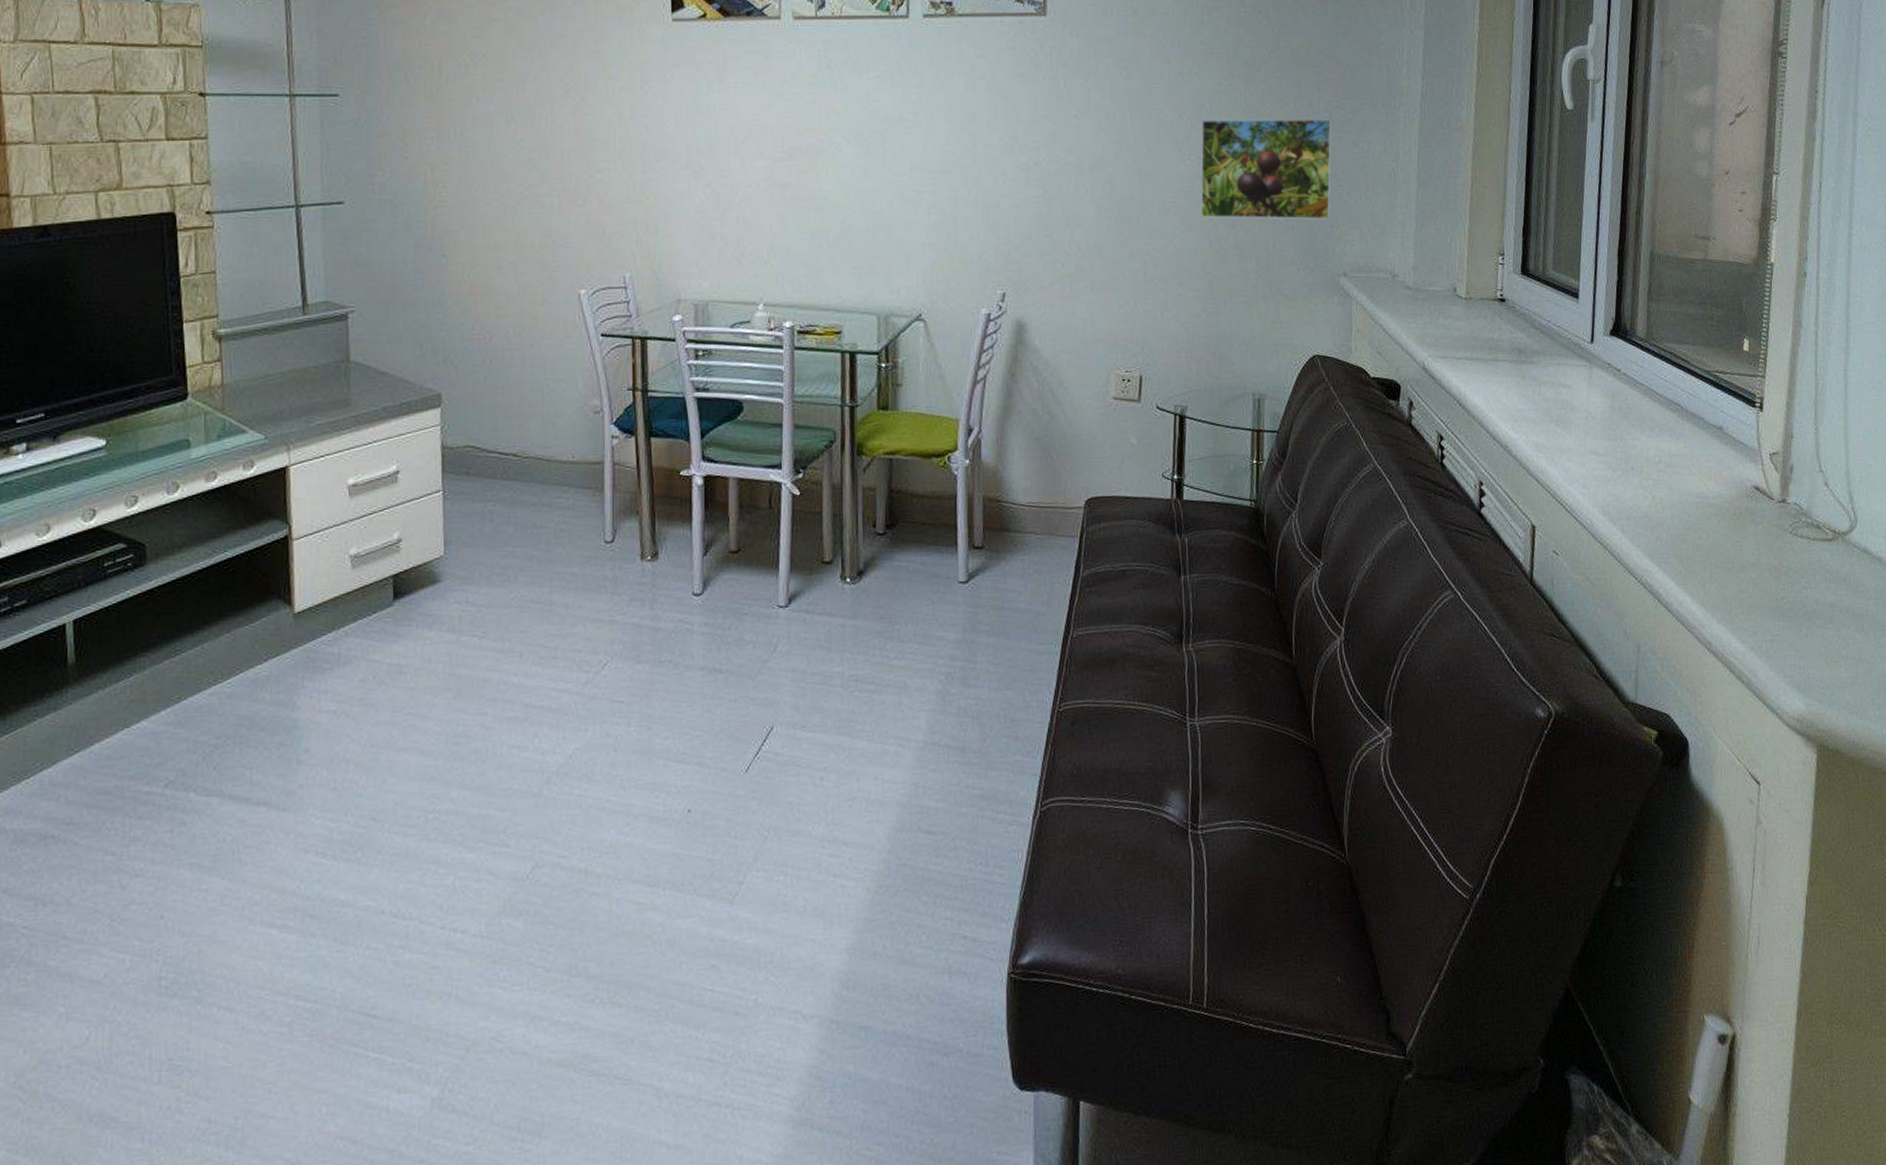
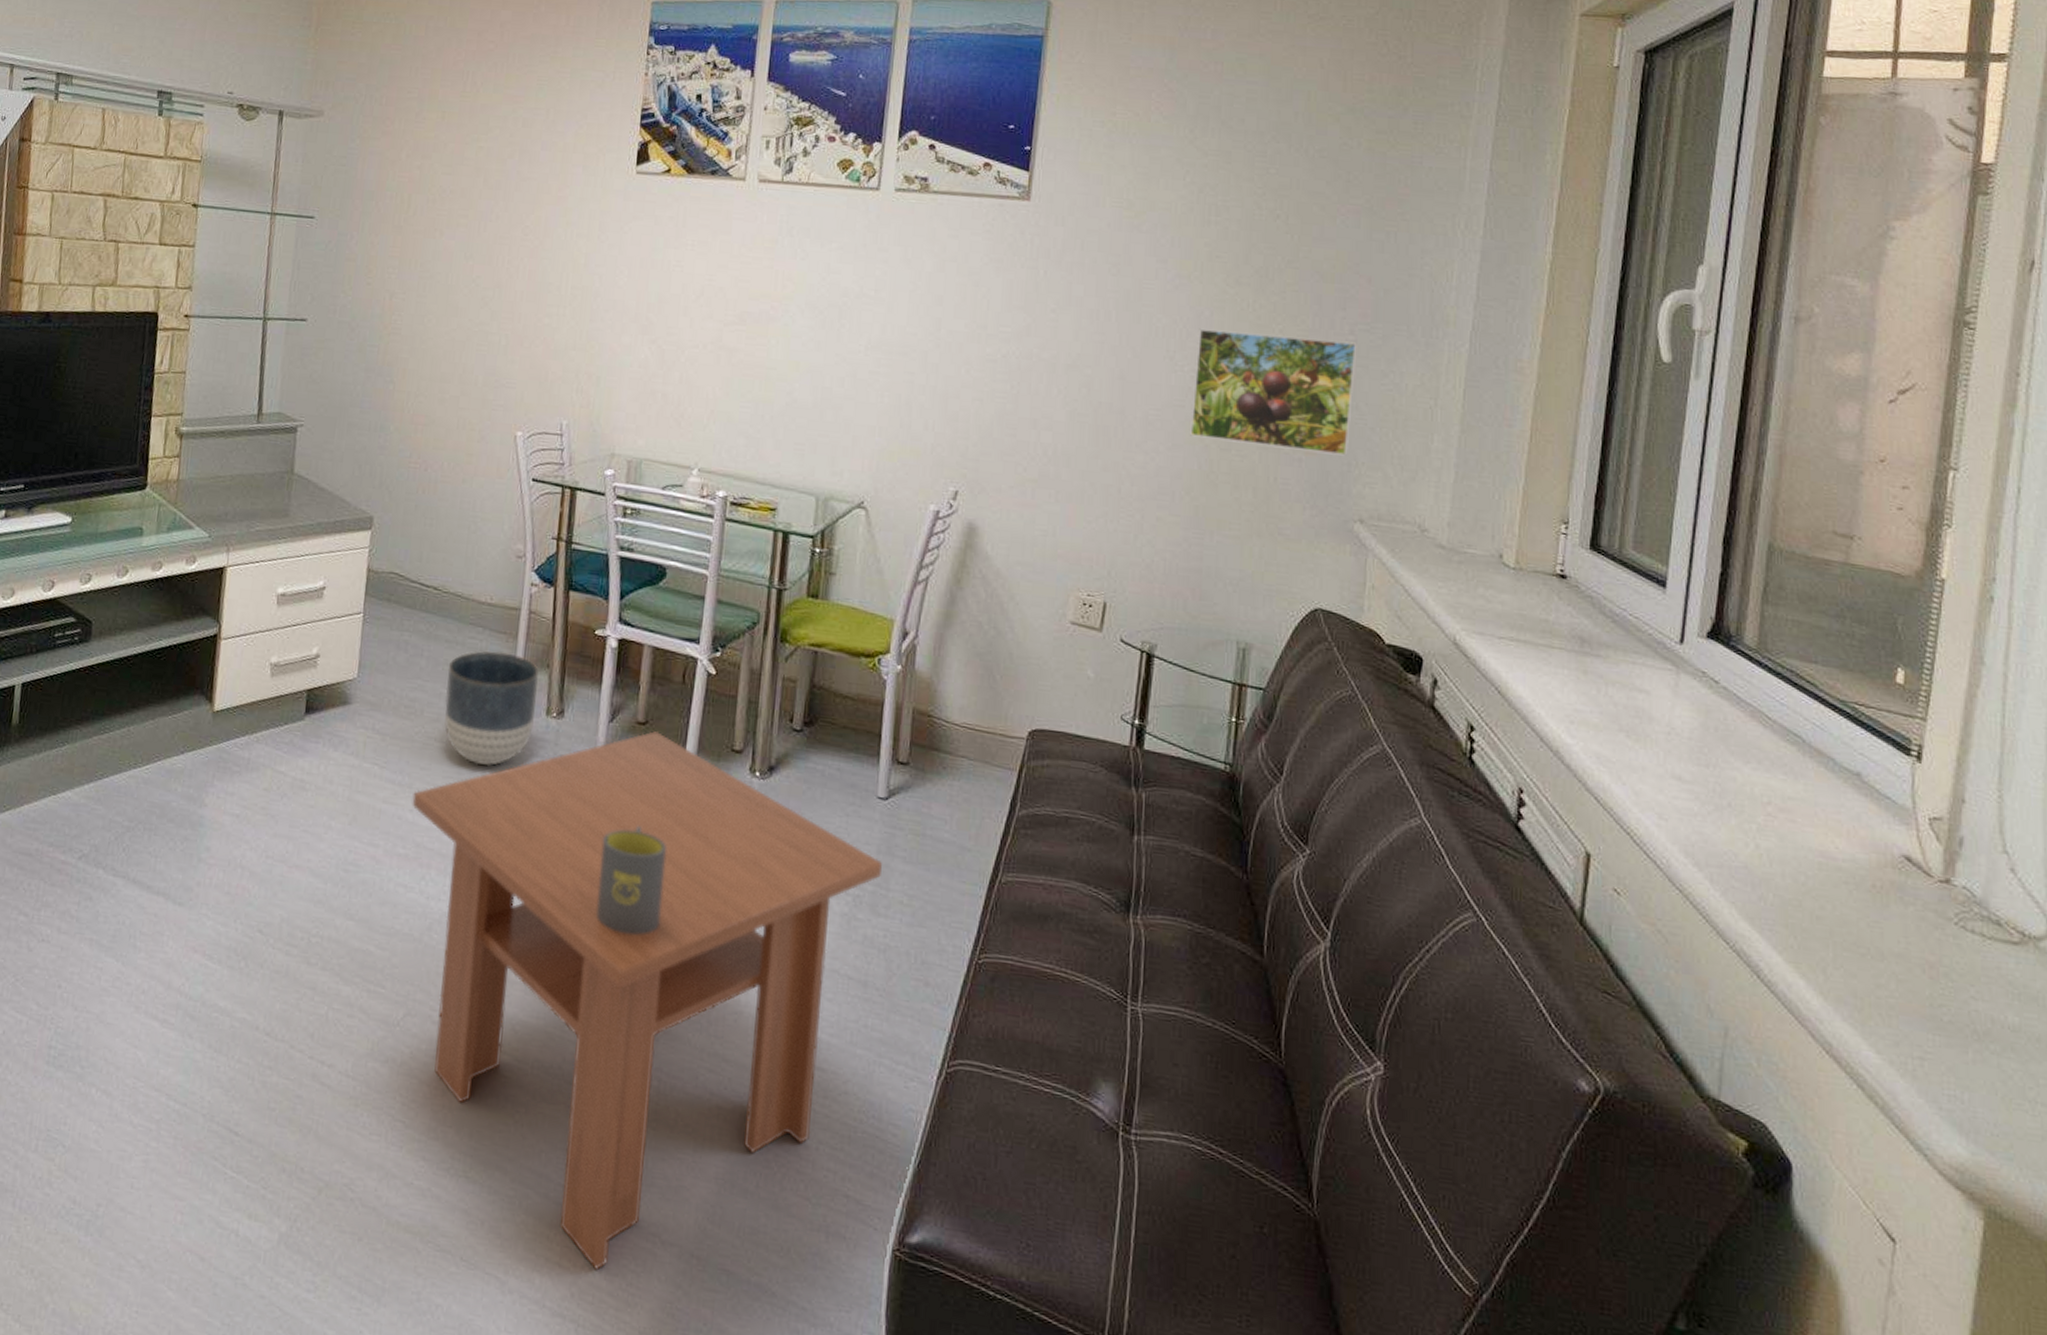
coffee table: none [516,557,969,1056] -> present [412,731,883,1270]
planter: none [537,506,630,619] -> present [445,651,540,767]
mug: none [709,648,771,749] -> present [596,826,666,935]

